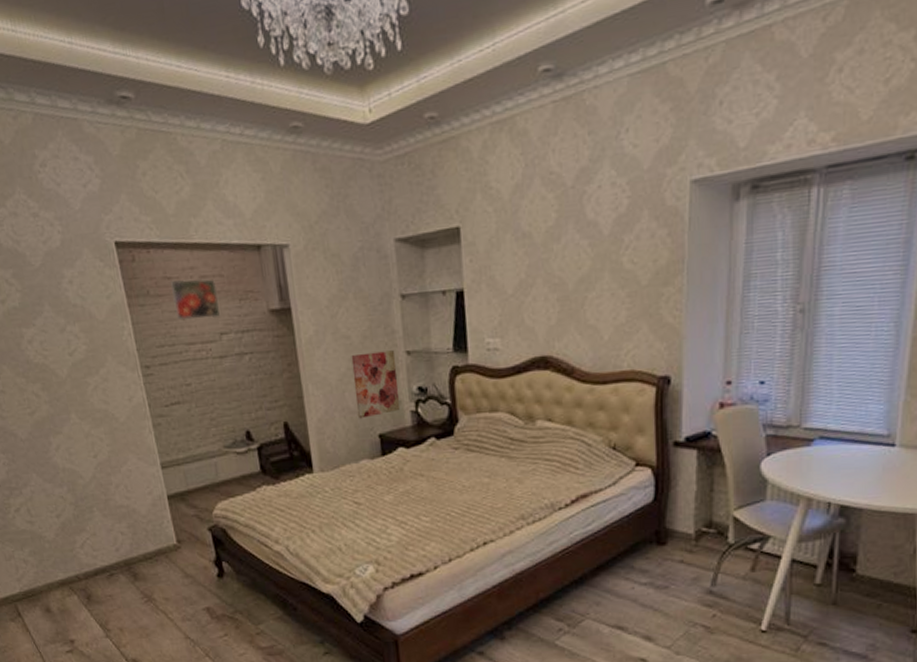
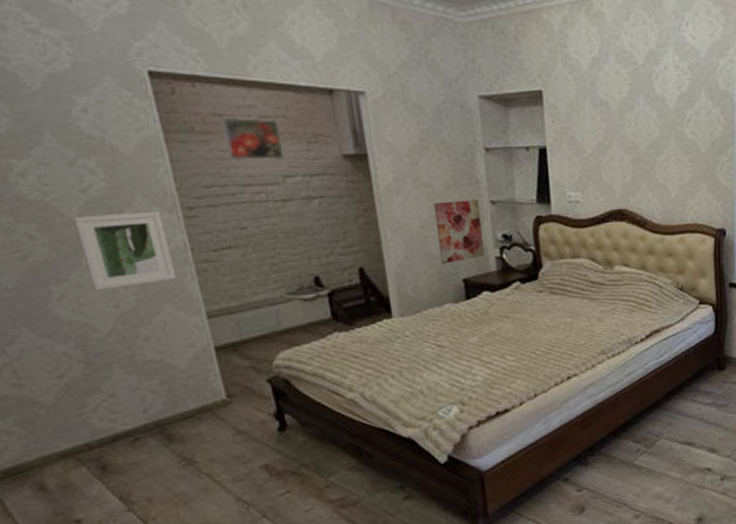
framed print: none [64,370,138,443] -> present [73,210,177,291]

